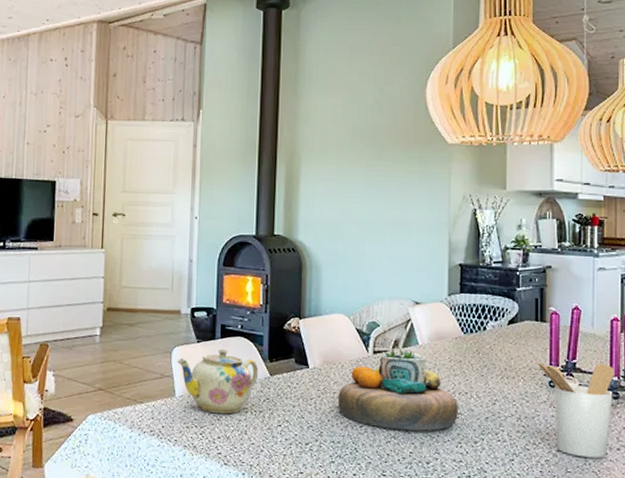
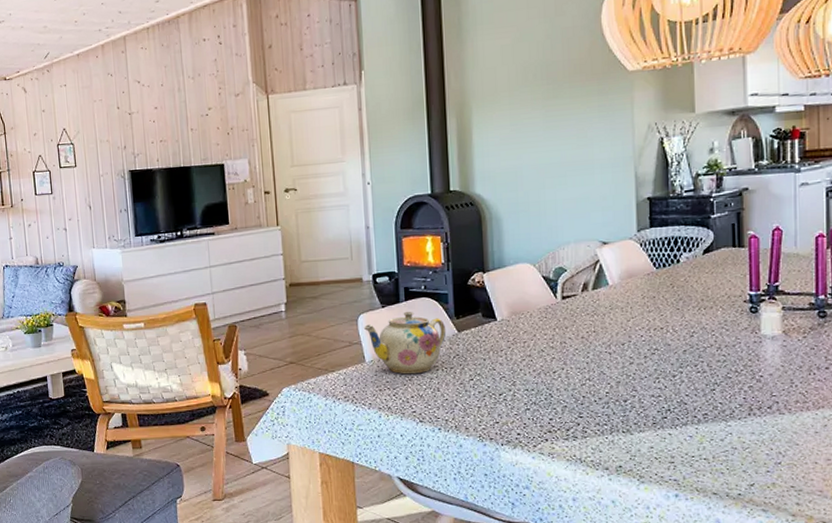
decorative bowl: present [338,349,458,431] -> none [529,291,654,372]
utensil holder: present [535,361,615,458] -> none [734,282,821,380]

